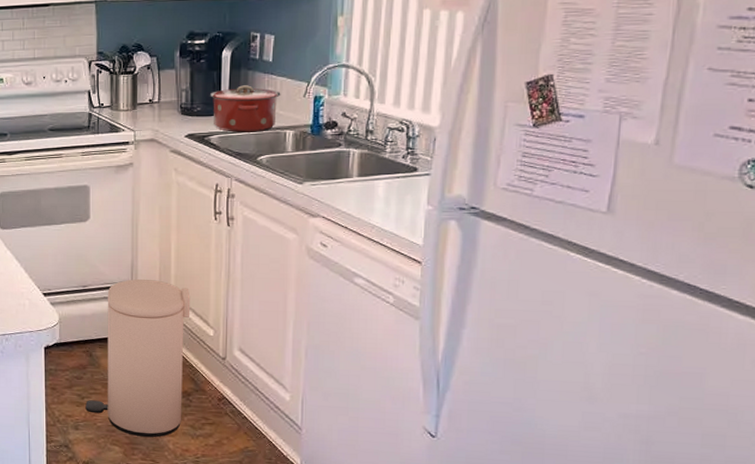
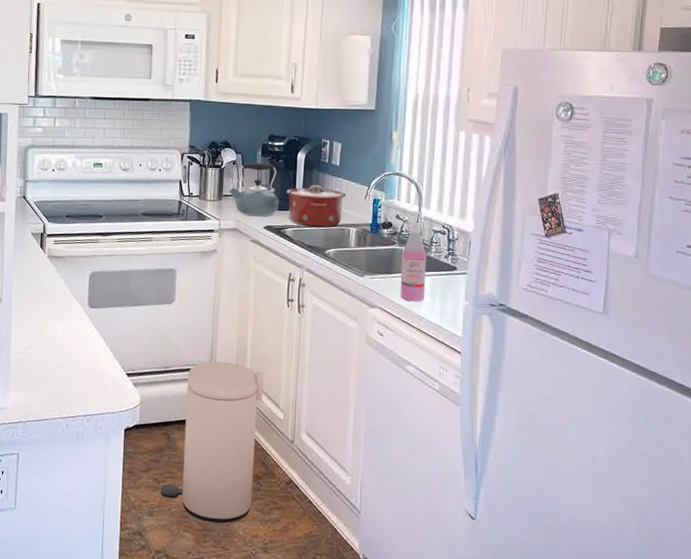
kettle: none [141,65,203,125] -> present [226,162,280,217]
soap dispenser: none [347,106,380,209] -> present [400,210,426,302]

